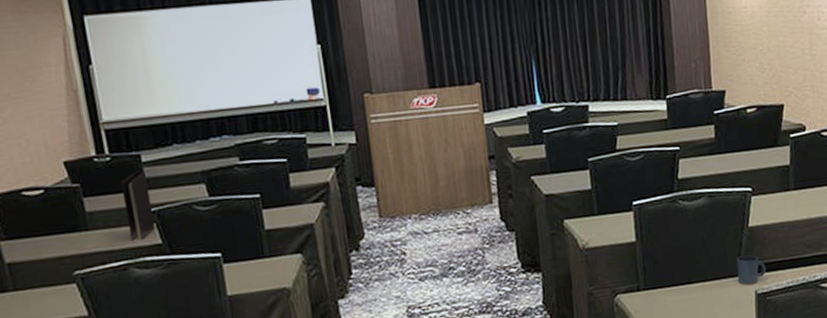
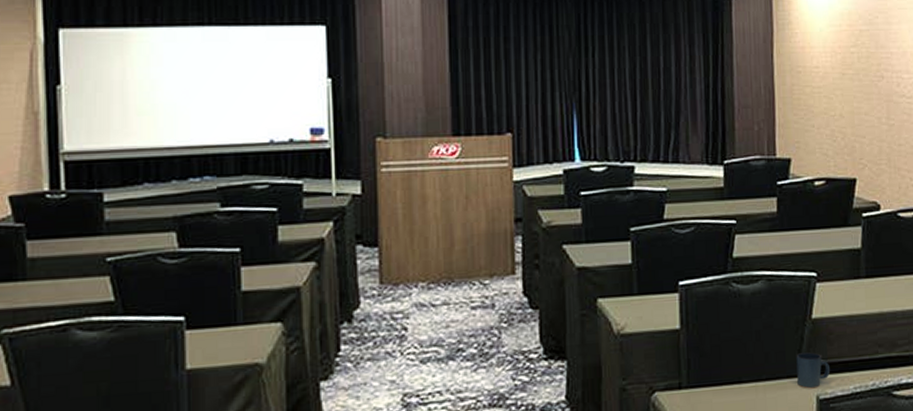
binder: present [120,171,155,242] -> none [74,212,109,298]

